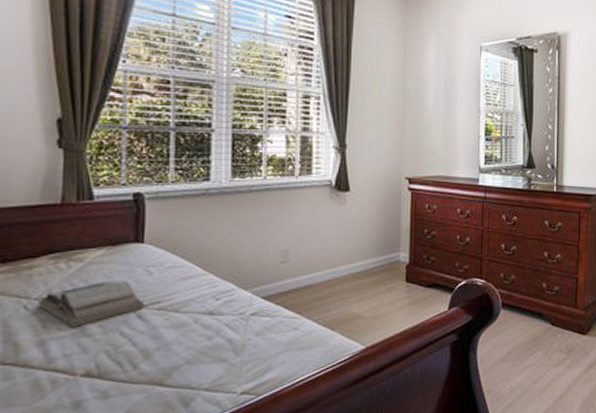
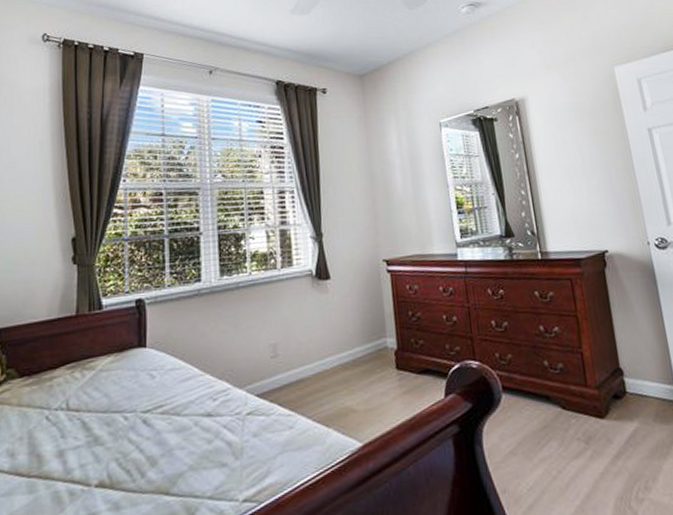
book: present [38,280,144,327] -> none [57,386,149,436]

